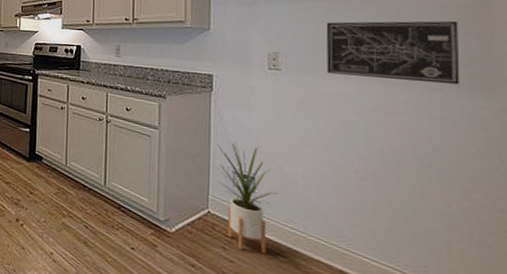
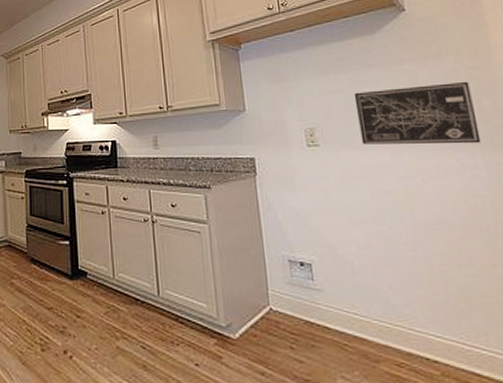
house plant: present [217,142,278,254] -> none [269,227,336,348]

